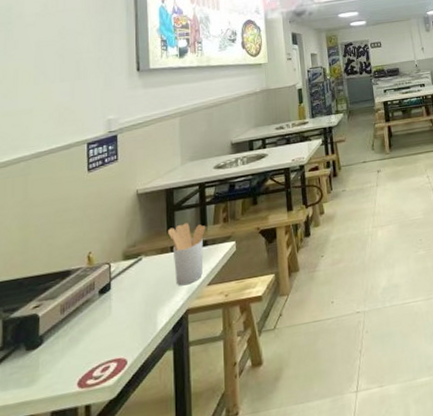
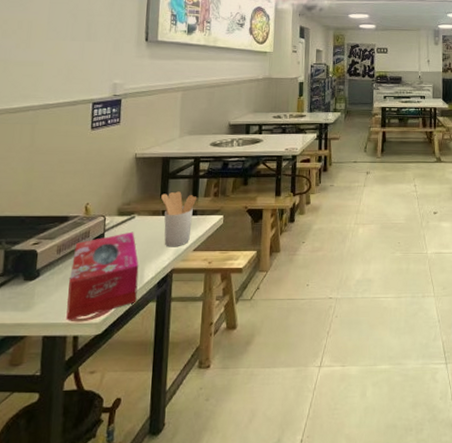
tissue box: none [76,275,152,388] -> present [66,231,139,320]

